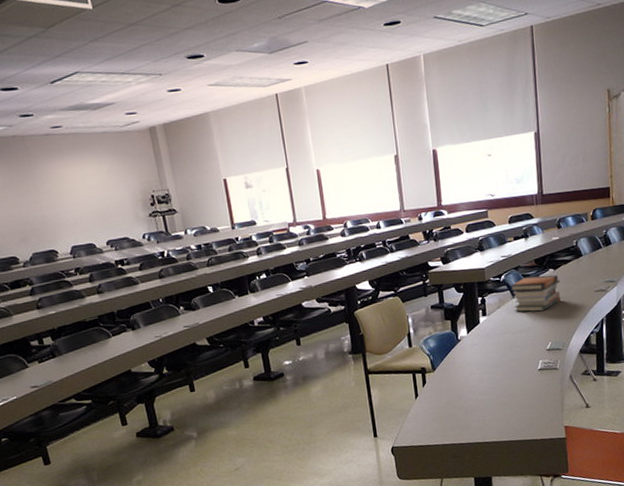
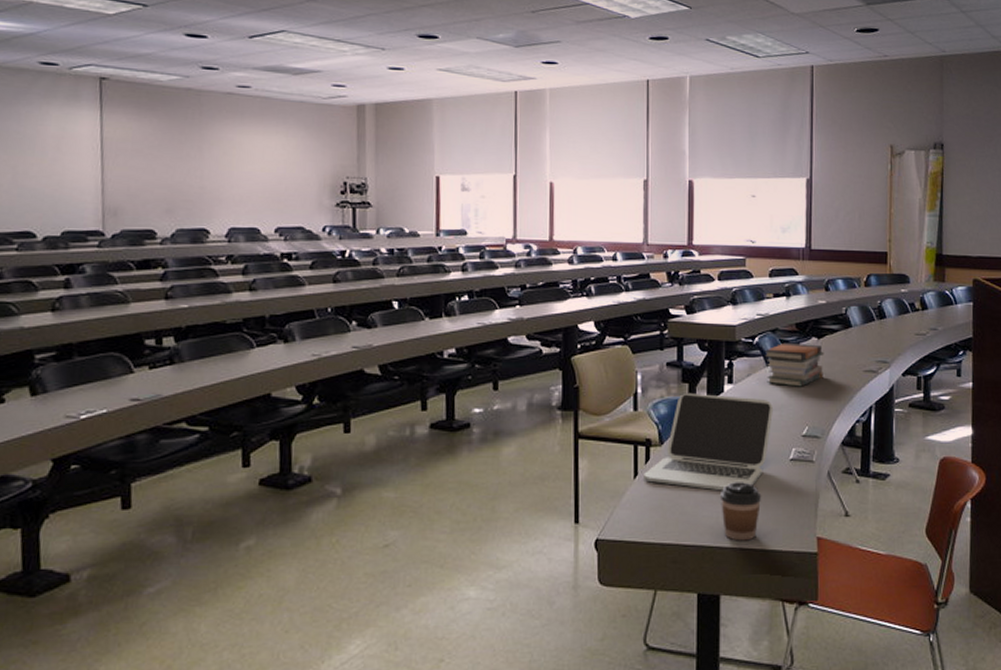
laptop: none [422,324,522,401] -> present [644,392,773,491]
coffee cup: none [485,391,518,436] -> present [721,482,762,541]

